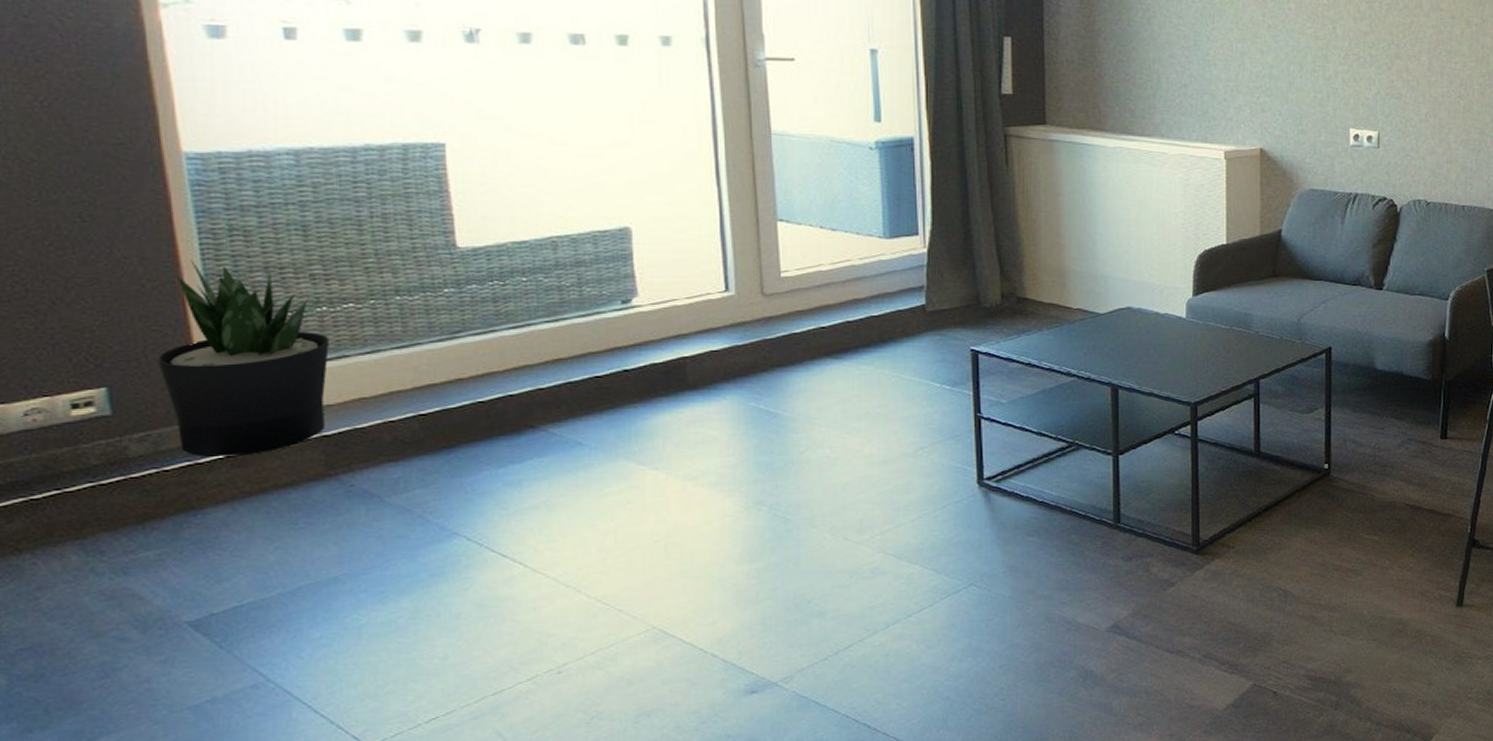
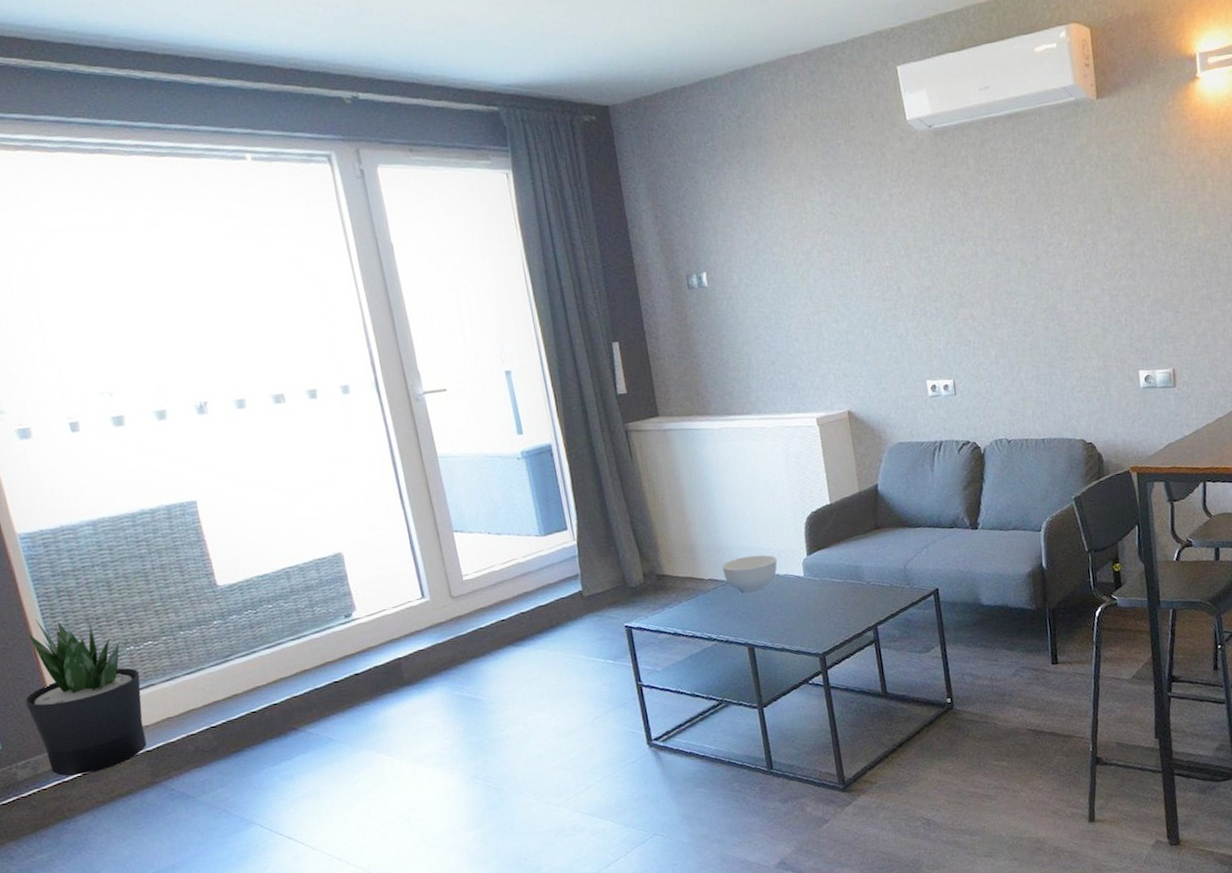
bowl: none [1094,289,1159,328] -> present [722,554,778,593]

